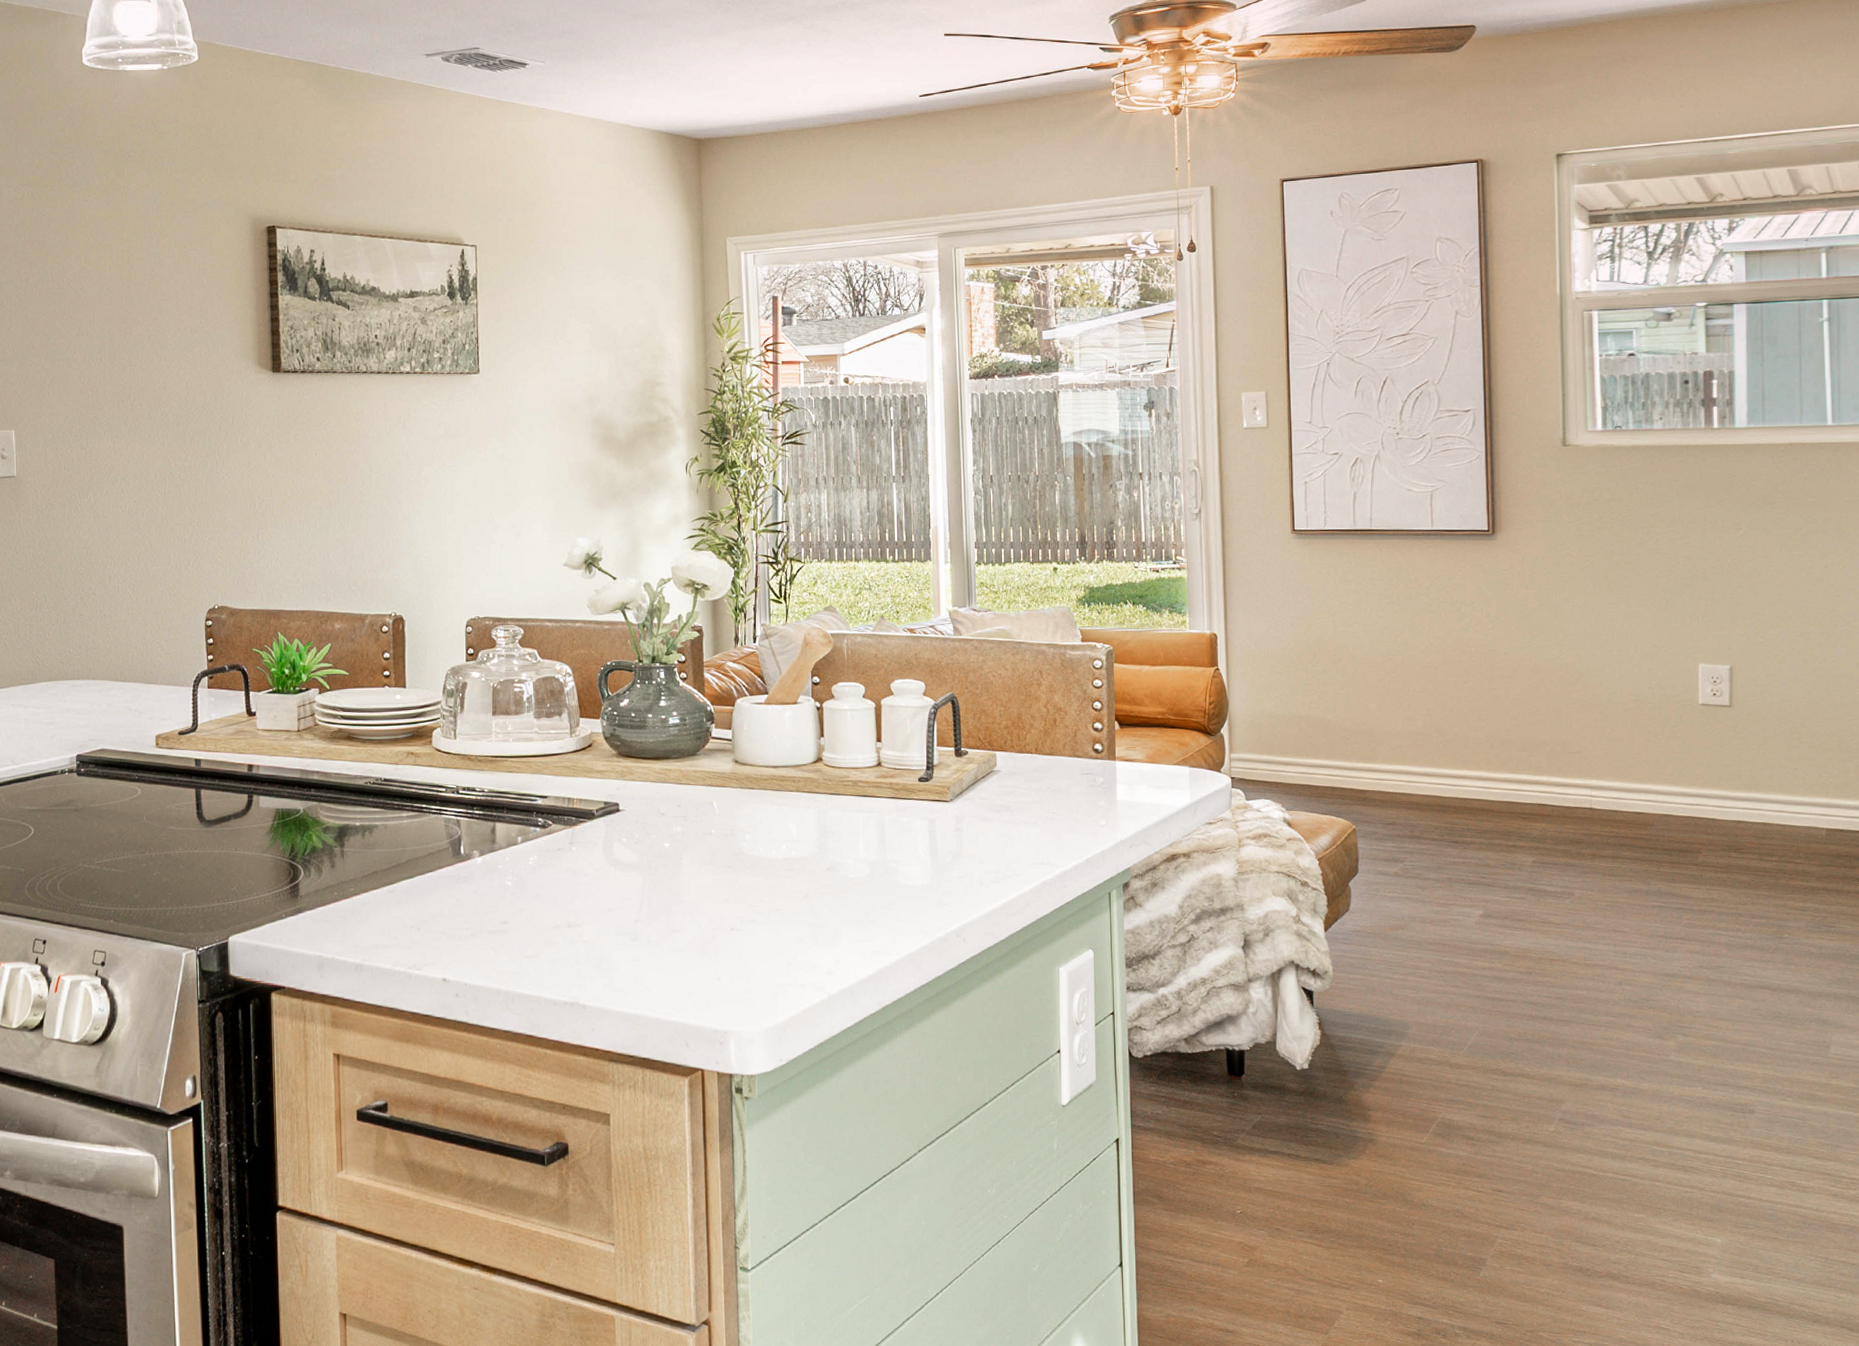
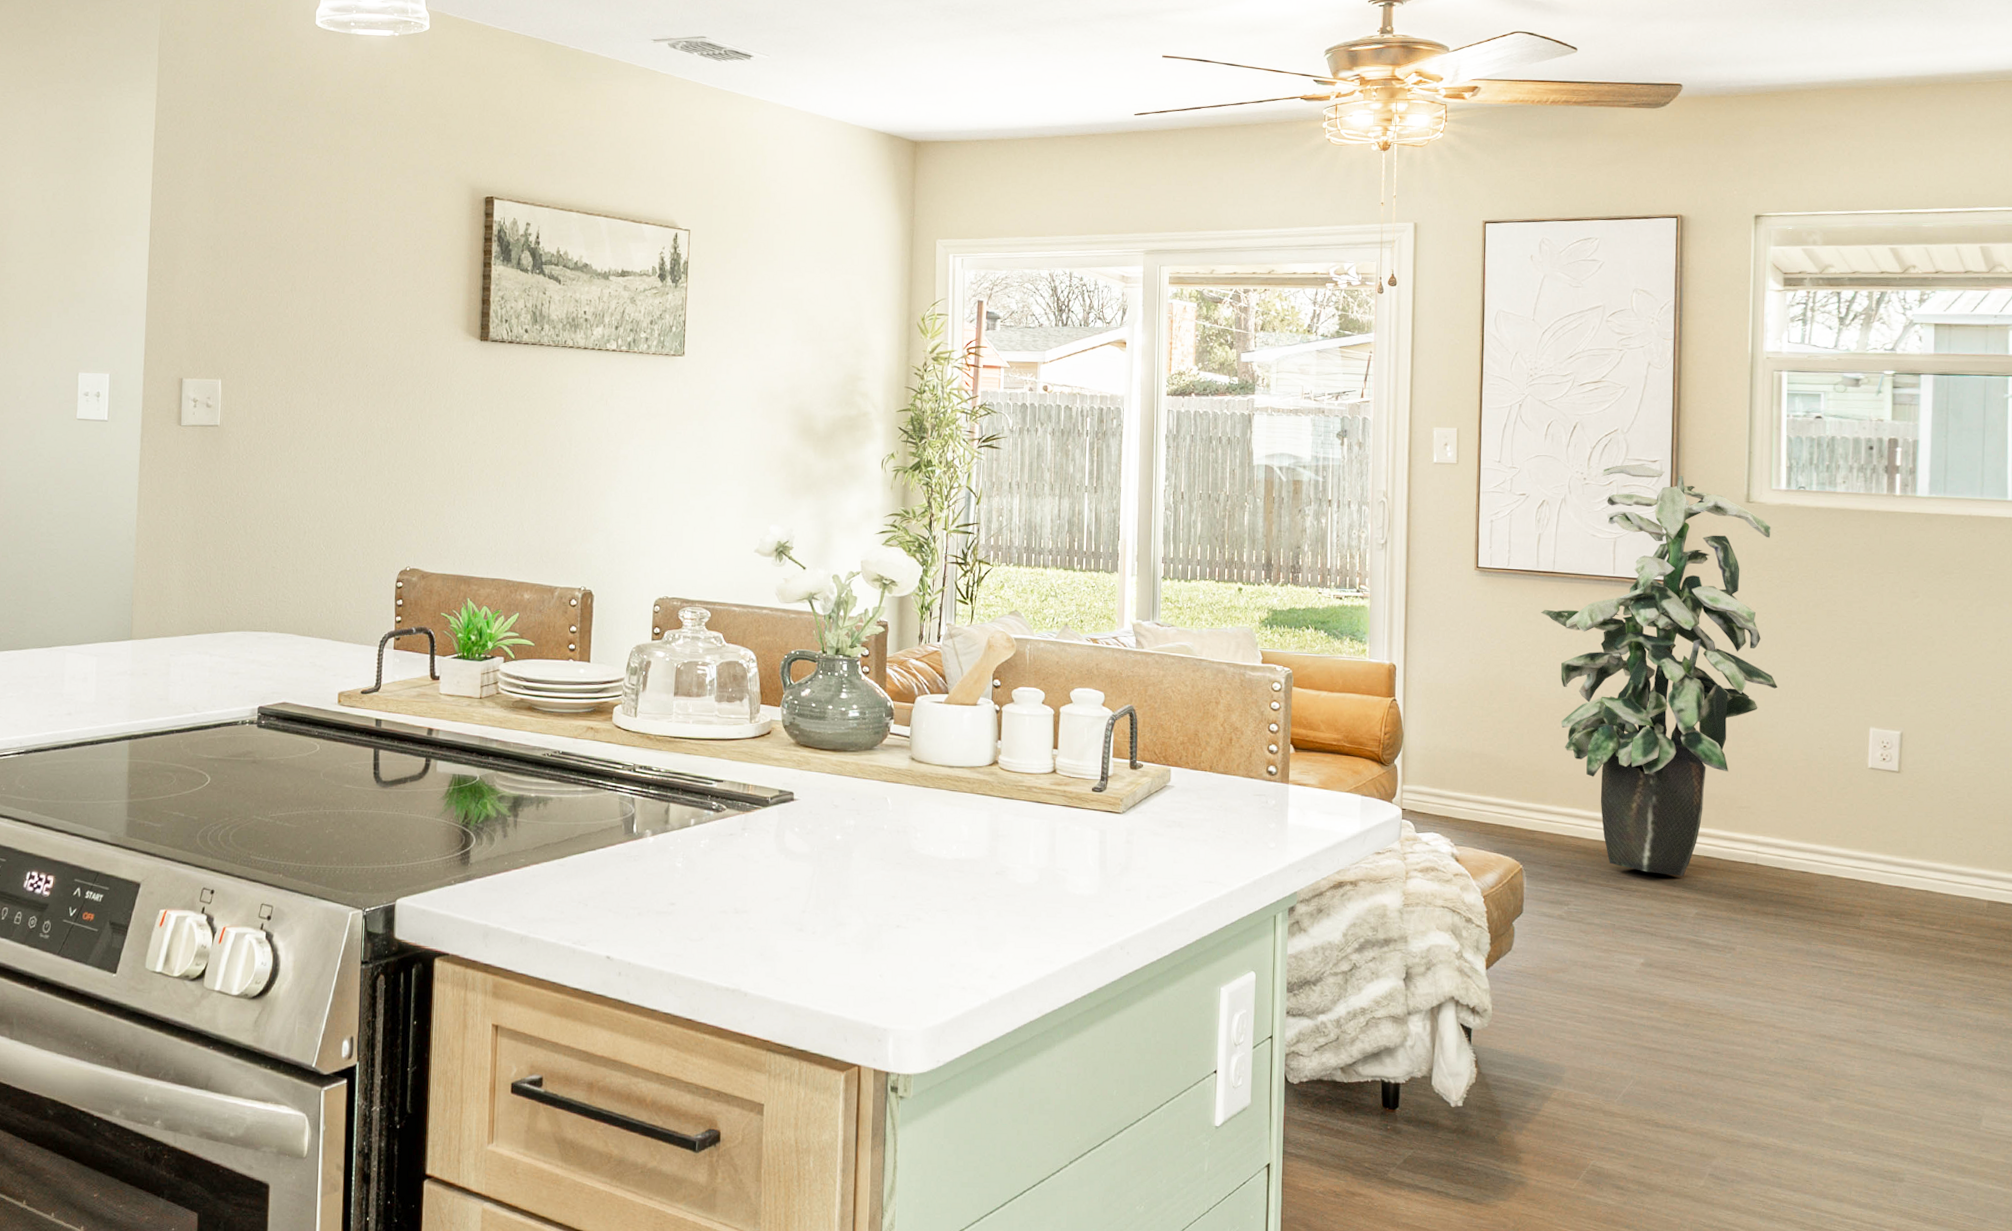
indoor plant: none [1360,415,1603,826] -> present [1541,464,1777,877]

